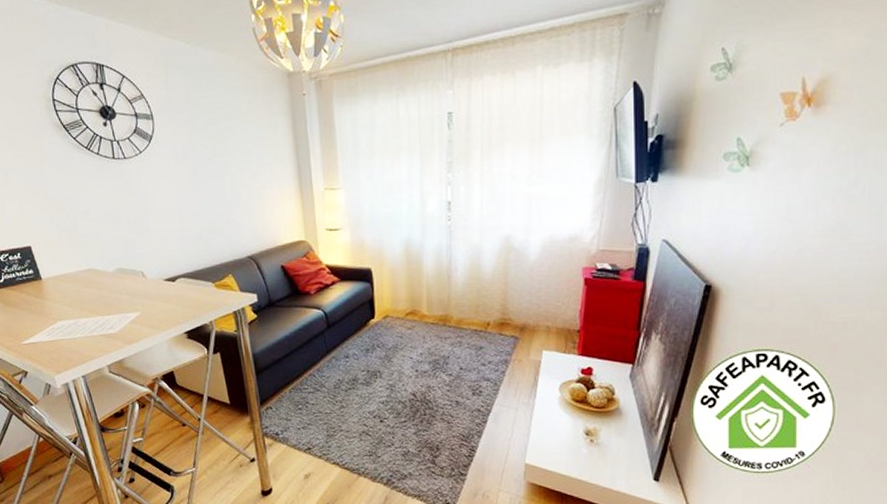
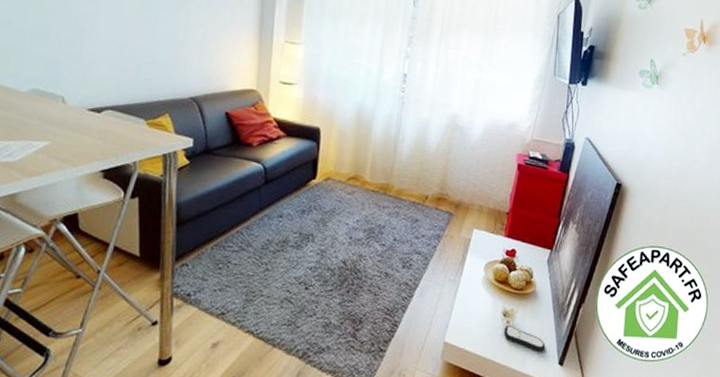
remote control: none [589,444,637,468] -> present [504,326,546,352]

